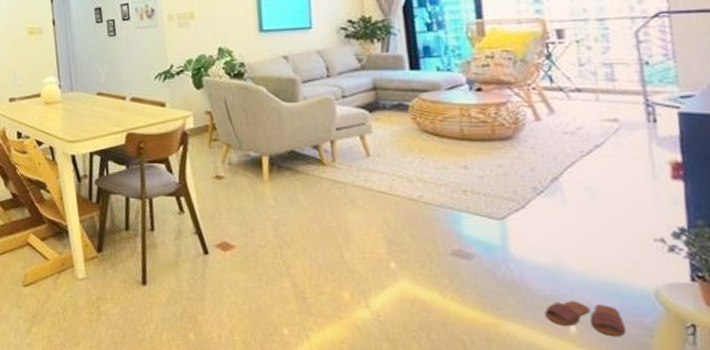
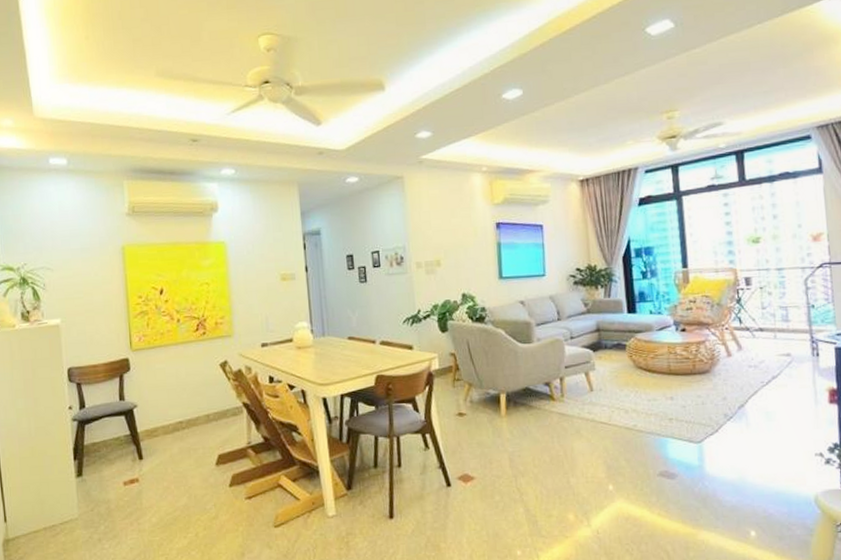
slippers: present [545,301,626,336] -> none [732,509,793,537]

